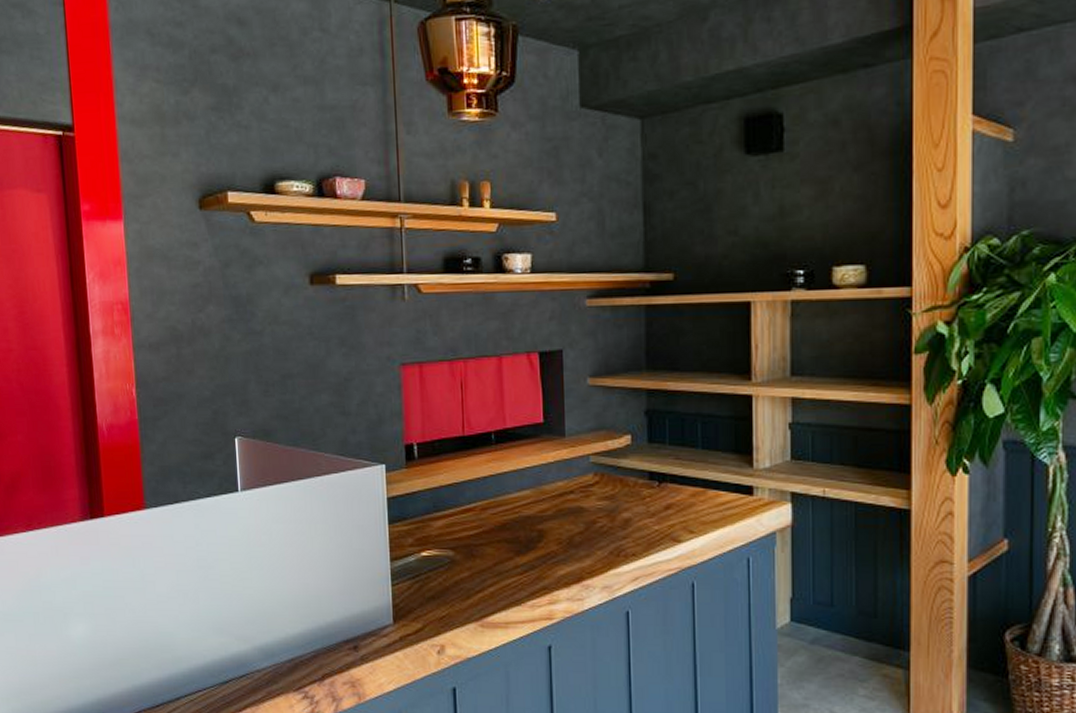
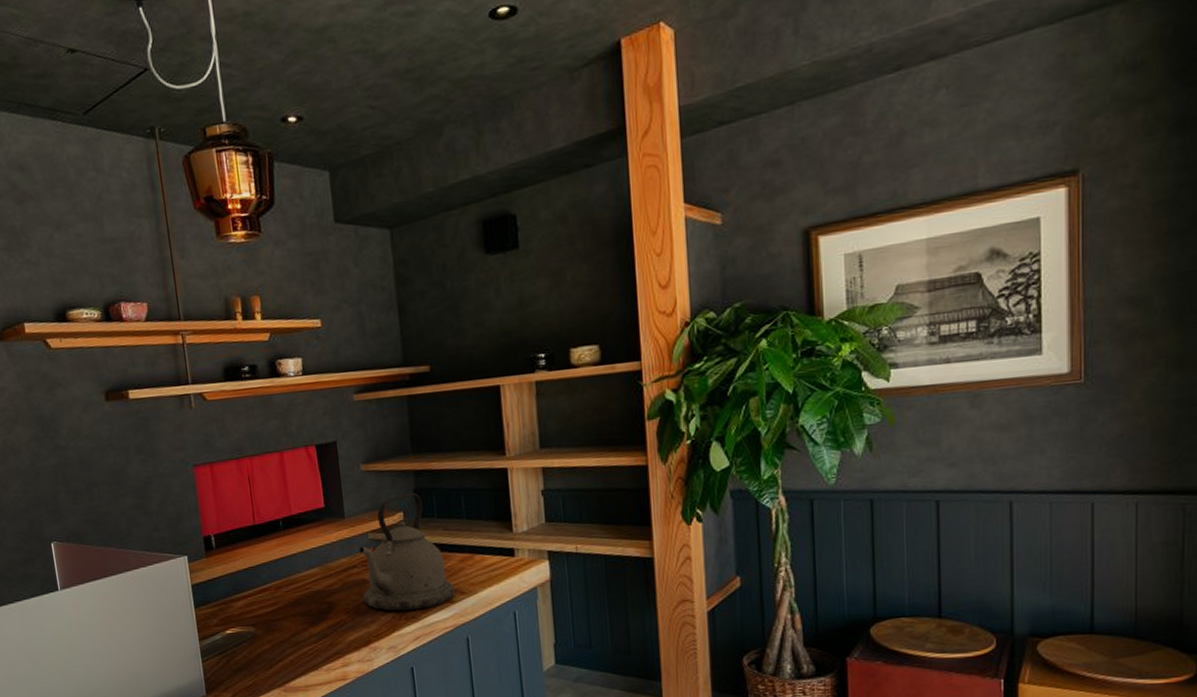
kettle: none [578,415,682,547] -> present [358,493,455,611]

